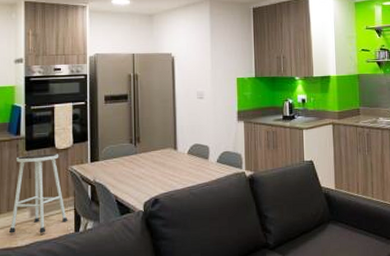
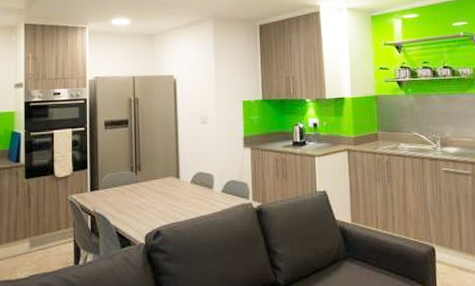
stool: present [8,153,68,234] -> none [8,181,68,265]

